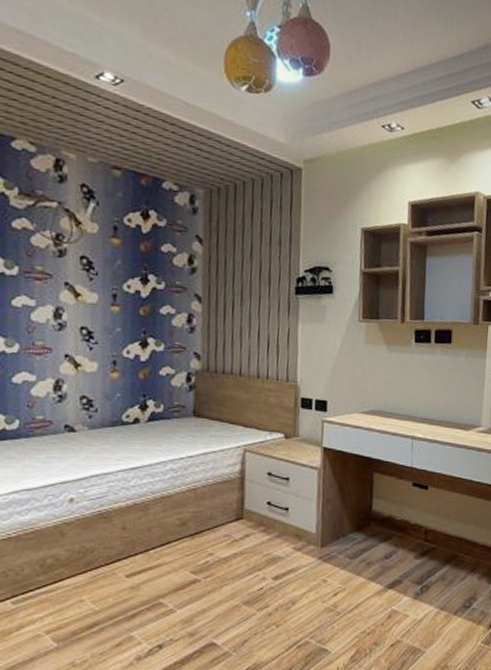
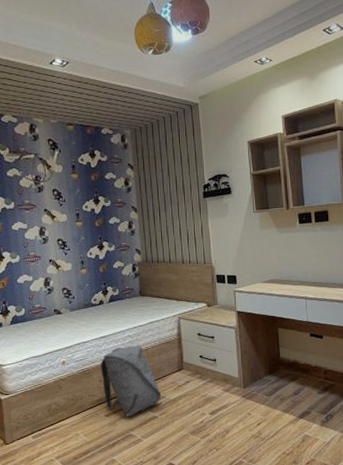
backpack: none [125,482,208,579] -> present [100,345,161,417]

